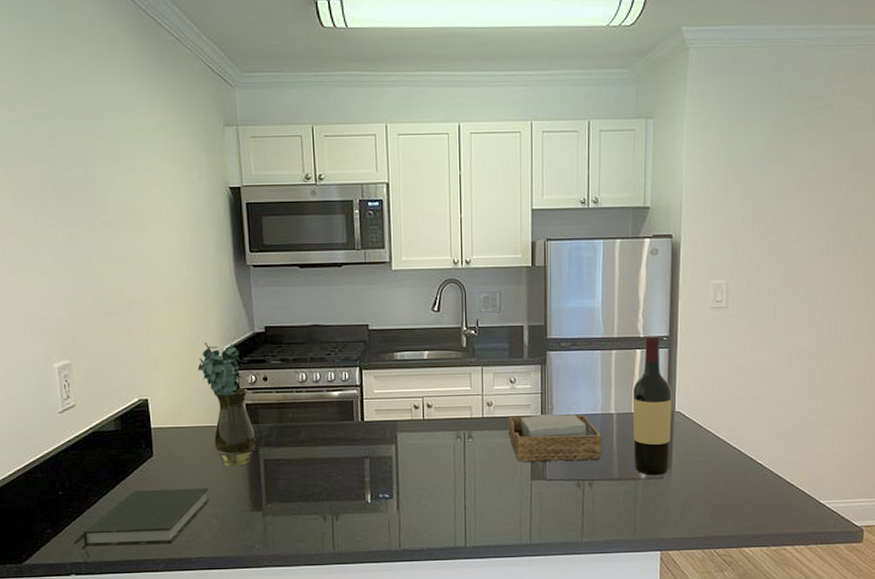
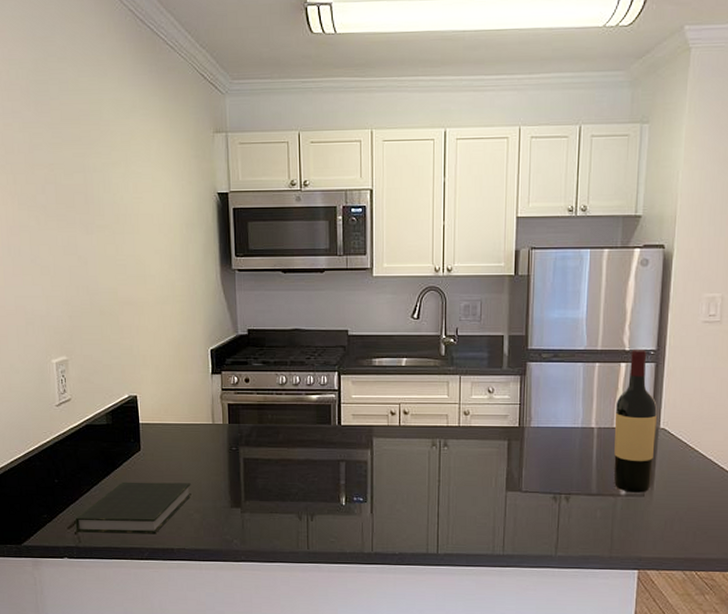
vase: present [197,342,257,466] -> none [183,342,237,463]
napkin holder: present [508,413,602,462] -> none [484,425,581,474]

